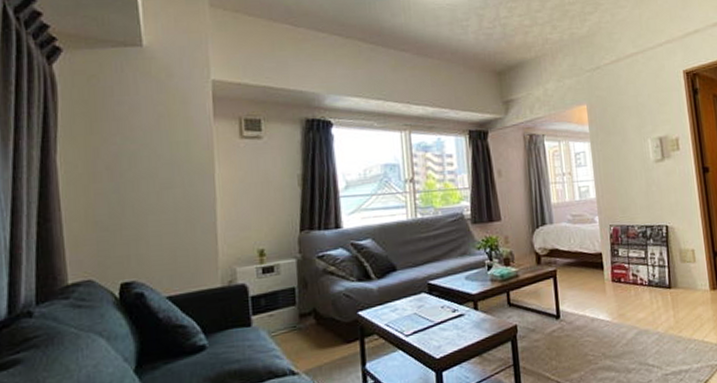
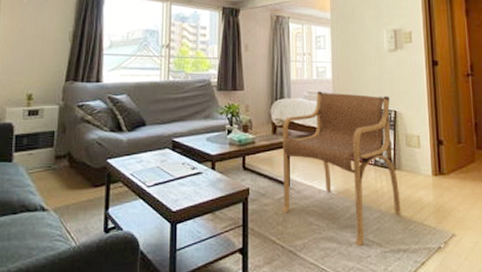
armchair: none [546,210,681,373] -> present [282,90,401,247]

